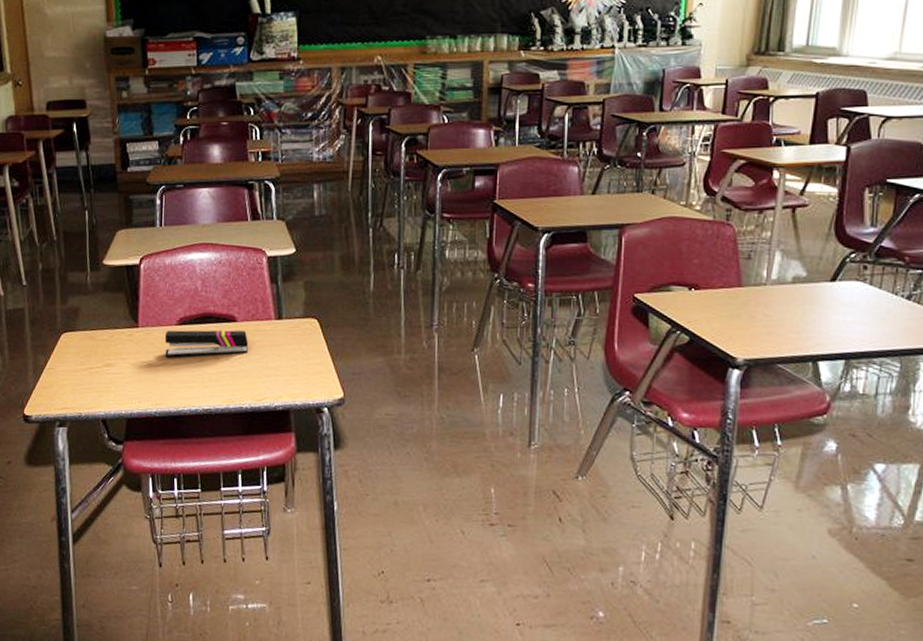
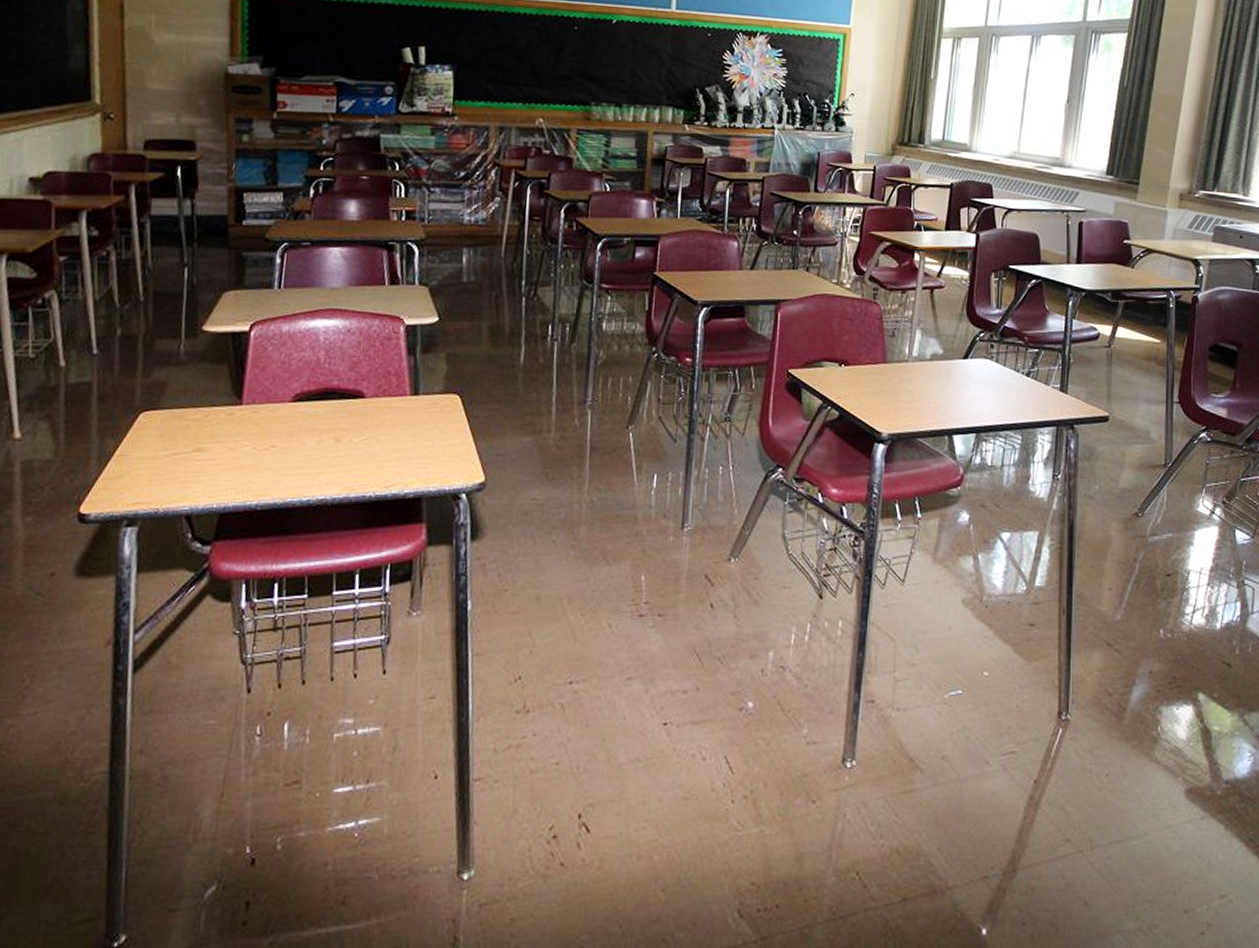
stapler: present [164,330,248,358] -> none [273,407,377,440]

